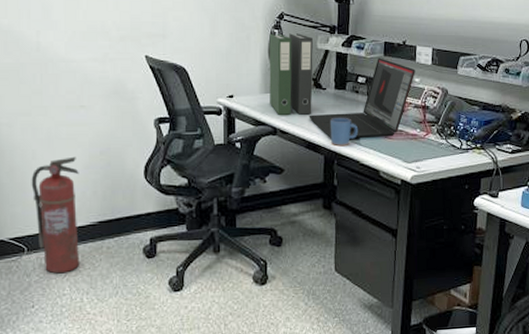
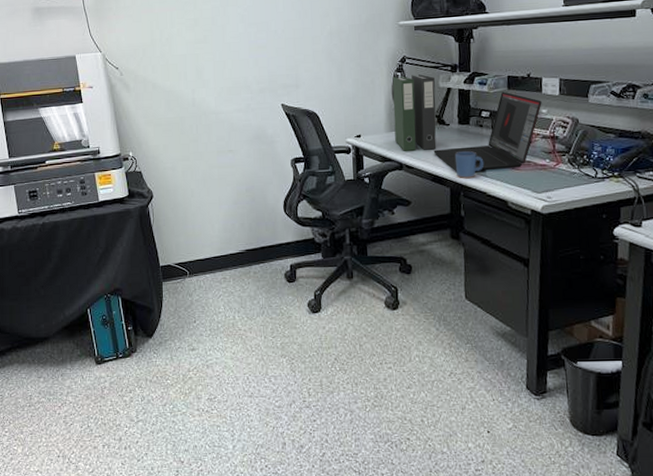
fire extinguisher: present [31,156,79,274] -> none [191,194,231,294]

